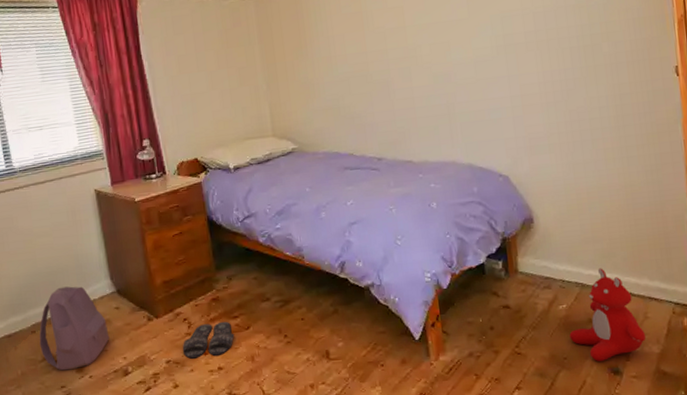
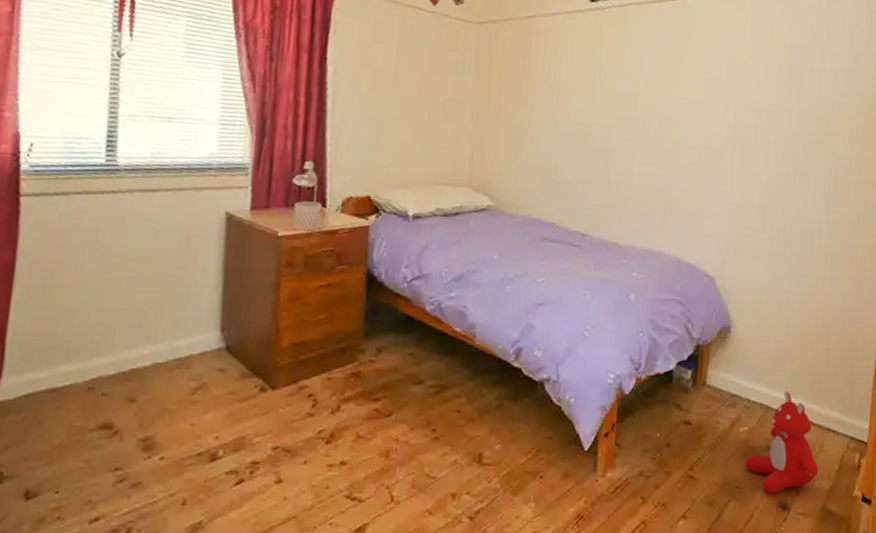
backpack: present [39,286,110,371] -> none [96,332,202,447]
mug: none [142,170,170,195] -> present [292,201,330,231]
slippers: present [182,321,235,359] -> none [298,403,371,447]

